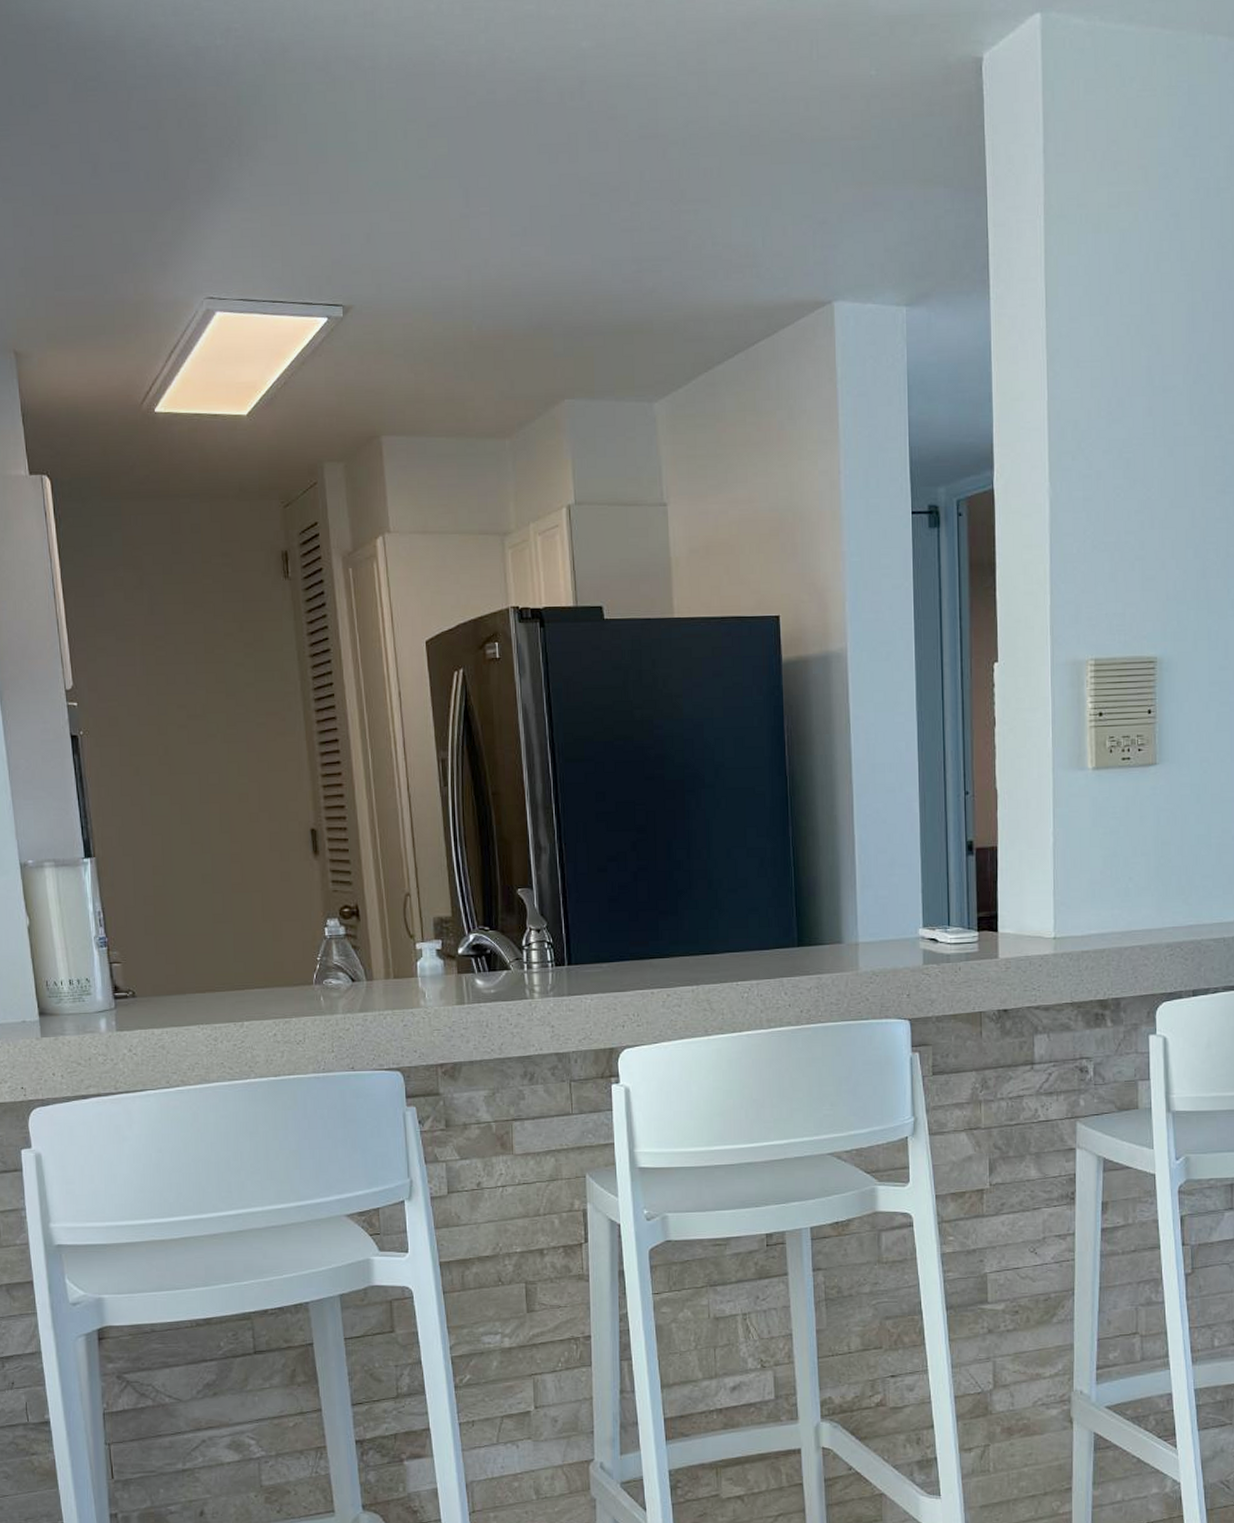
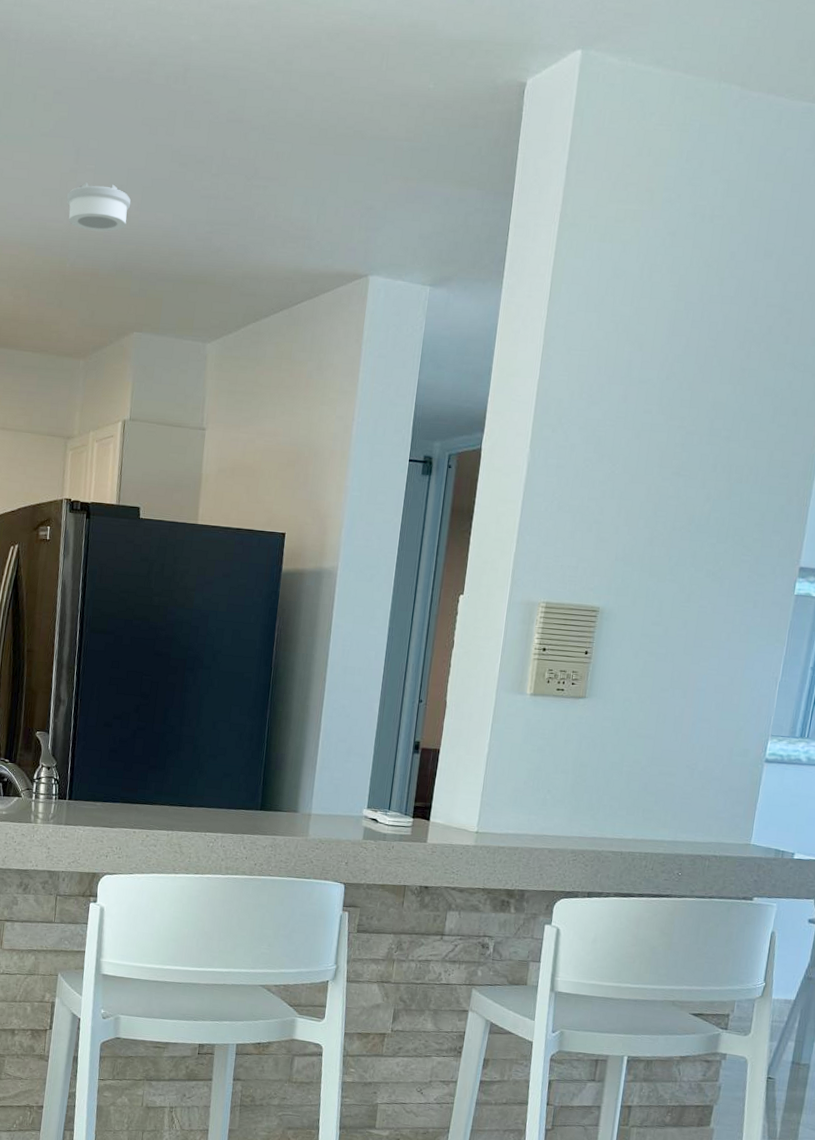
smoke detector: none [462,227,539,285] -> present [67,182,131,232]

